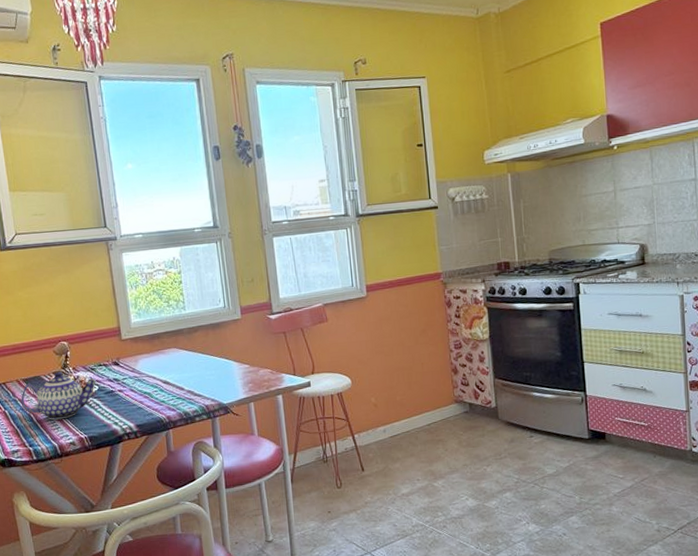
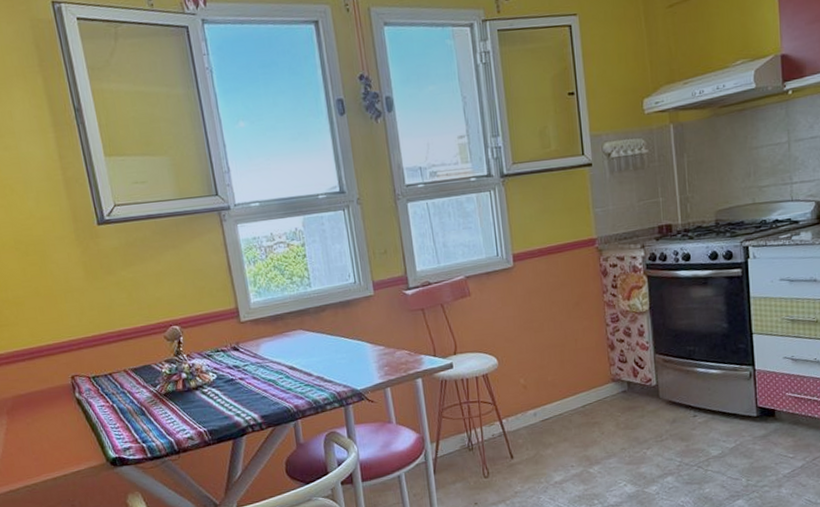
teapot: present [21,372,96,420] -> none [130,360,214,413]

